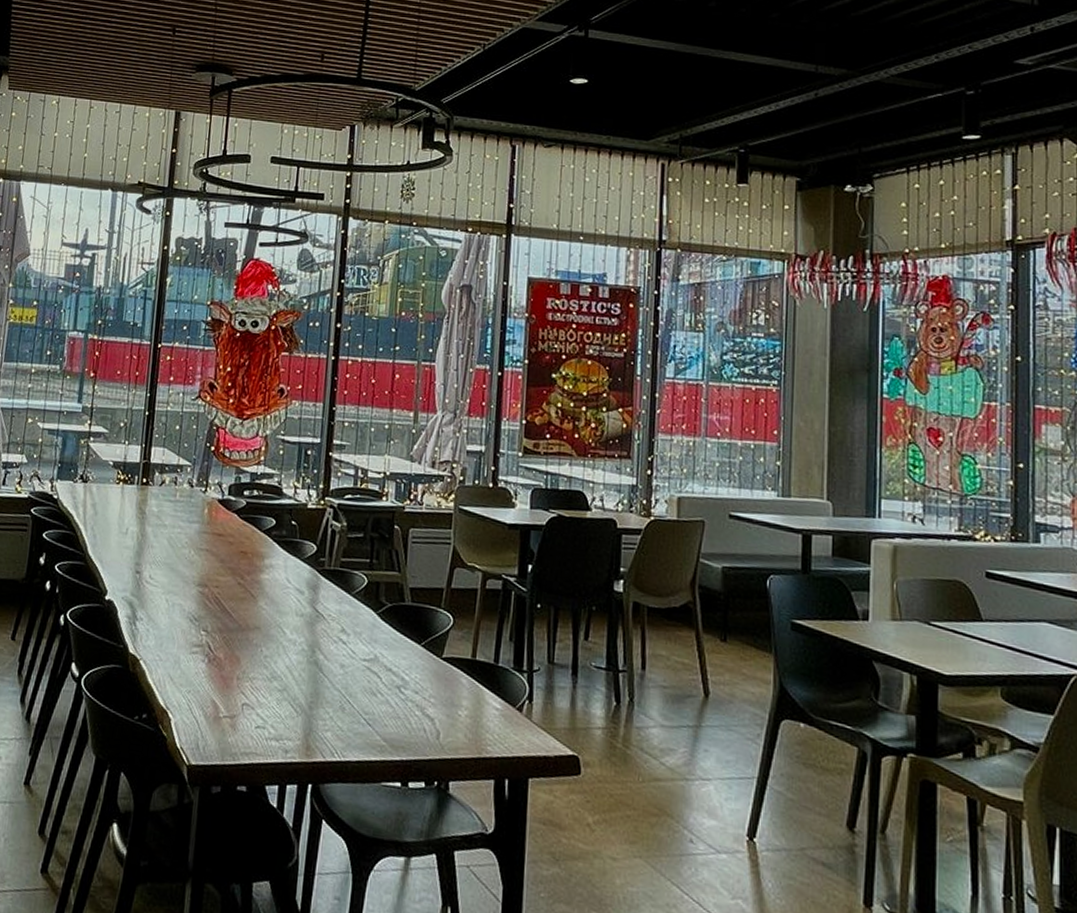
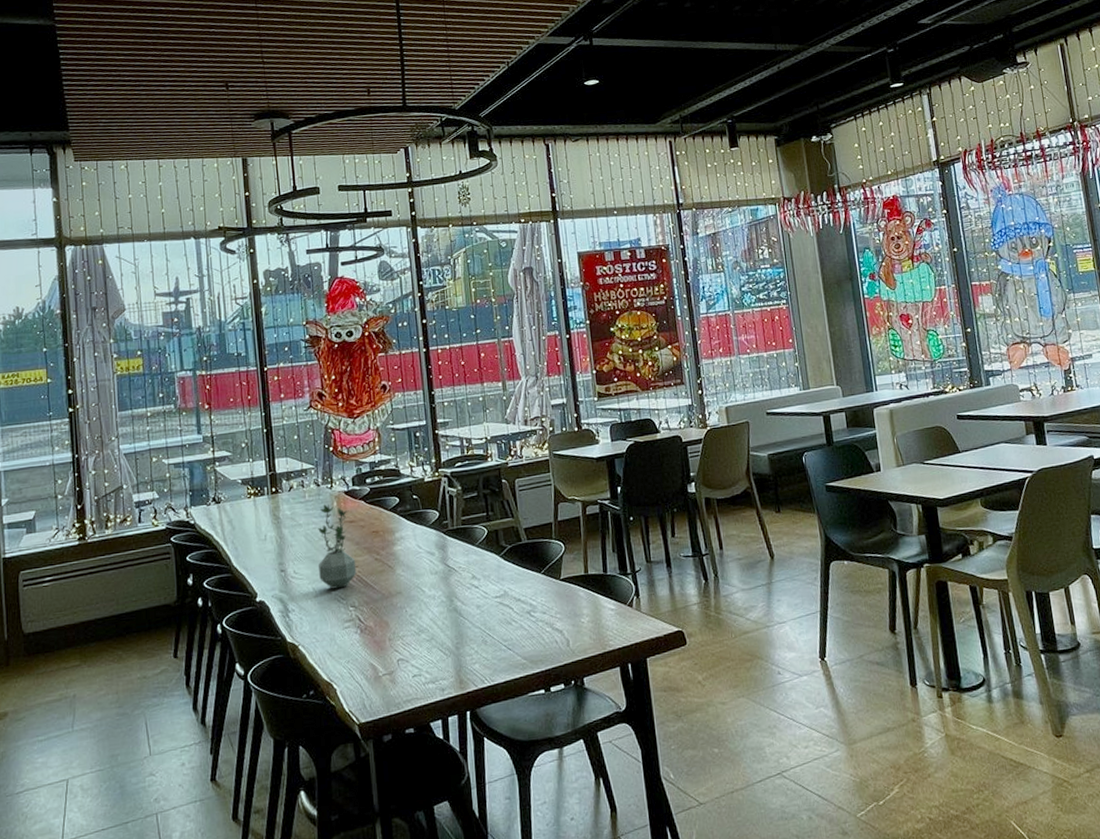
potted plant: none [175,508,220,607] -> present [318,504,357,589]

